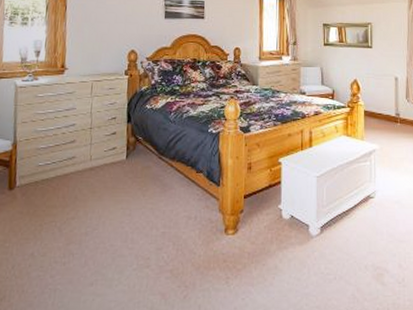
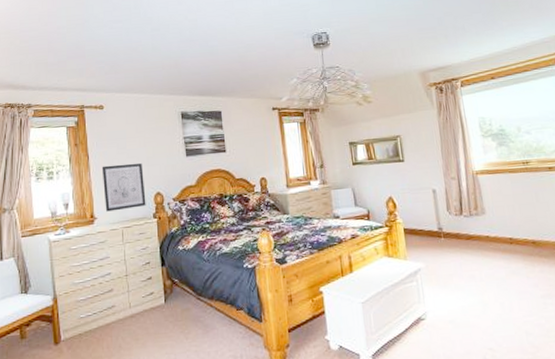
wall art: none [77,18,120,64] -> present [101,163,146,212]

